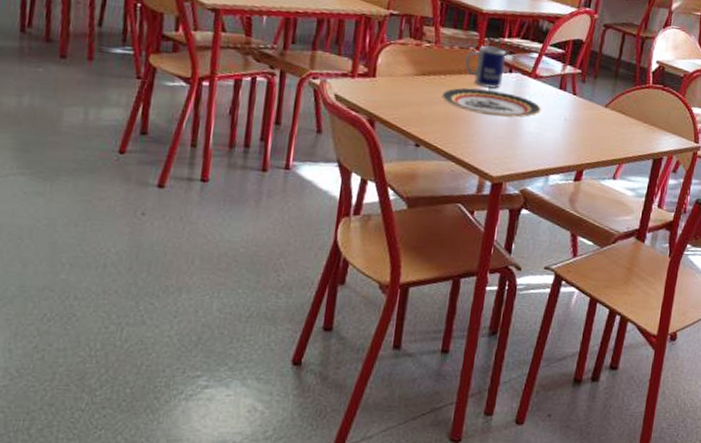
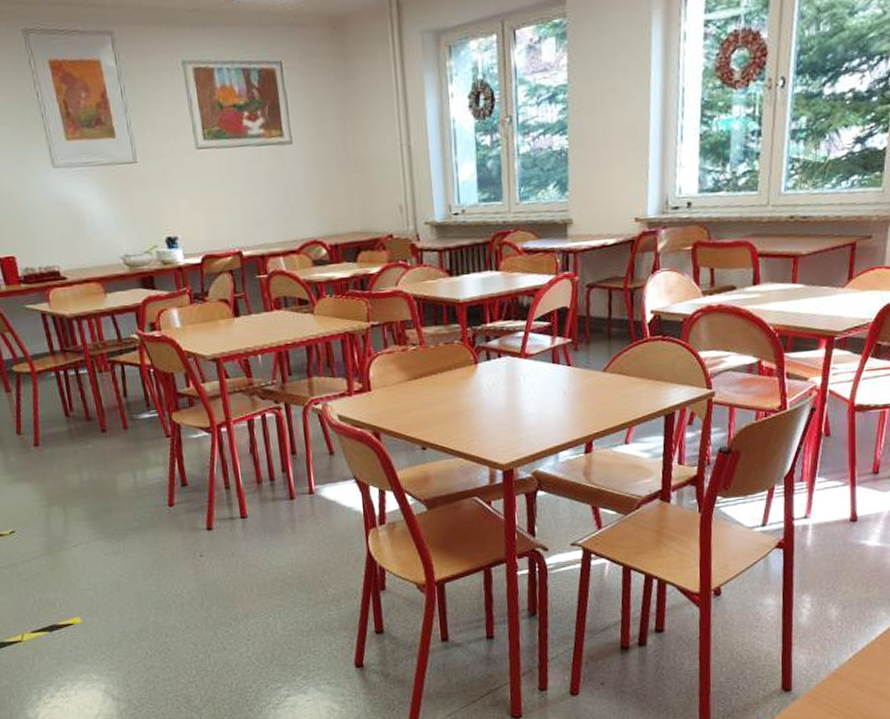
plate: present [440,88,541,118] -> none [436,378,538,406]
mug: present [464,46,507,89] -> none [452,335,494,378]

